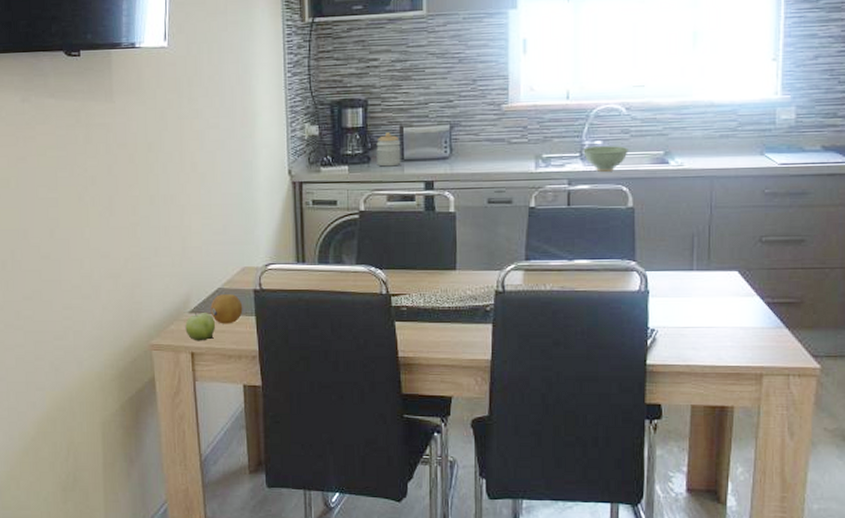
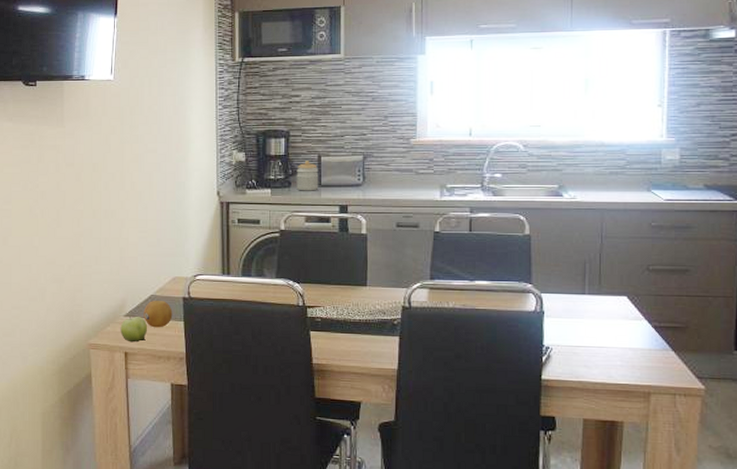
bowl: present [583,146,628,172] -> none [484,179,526,202]

